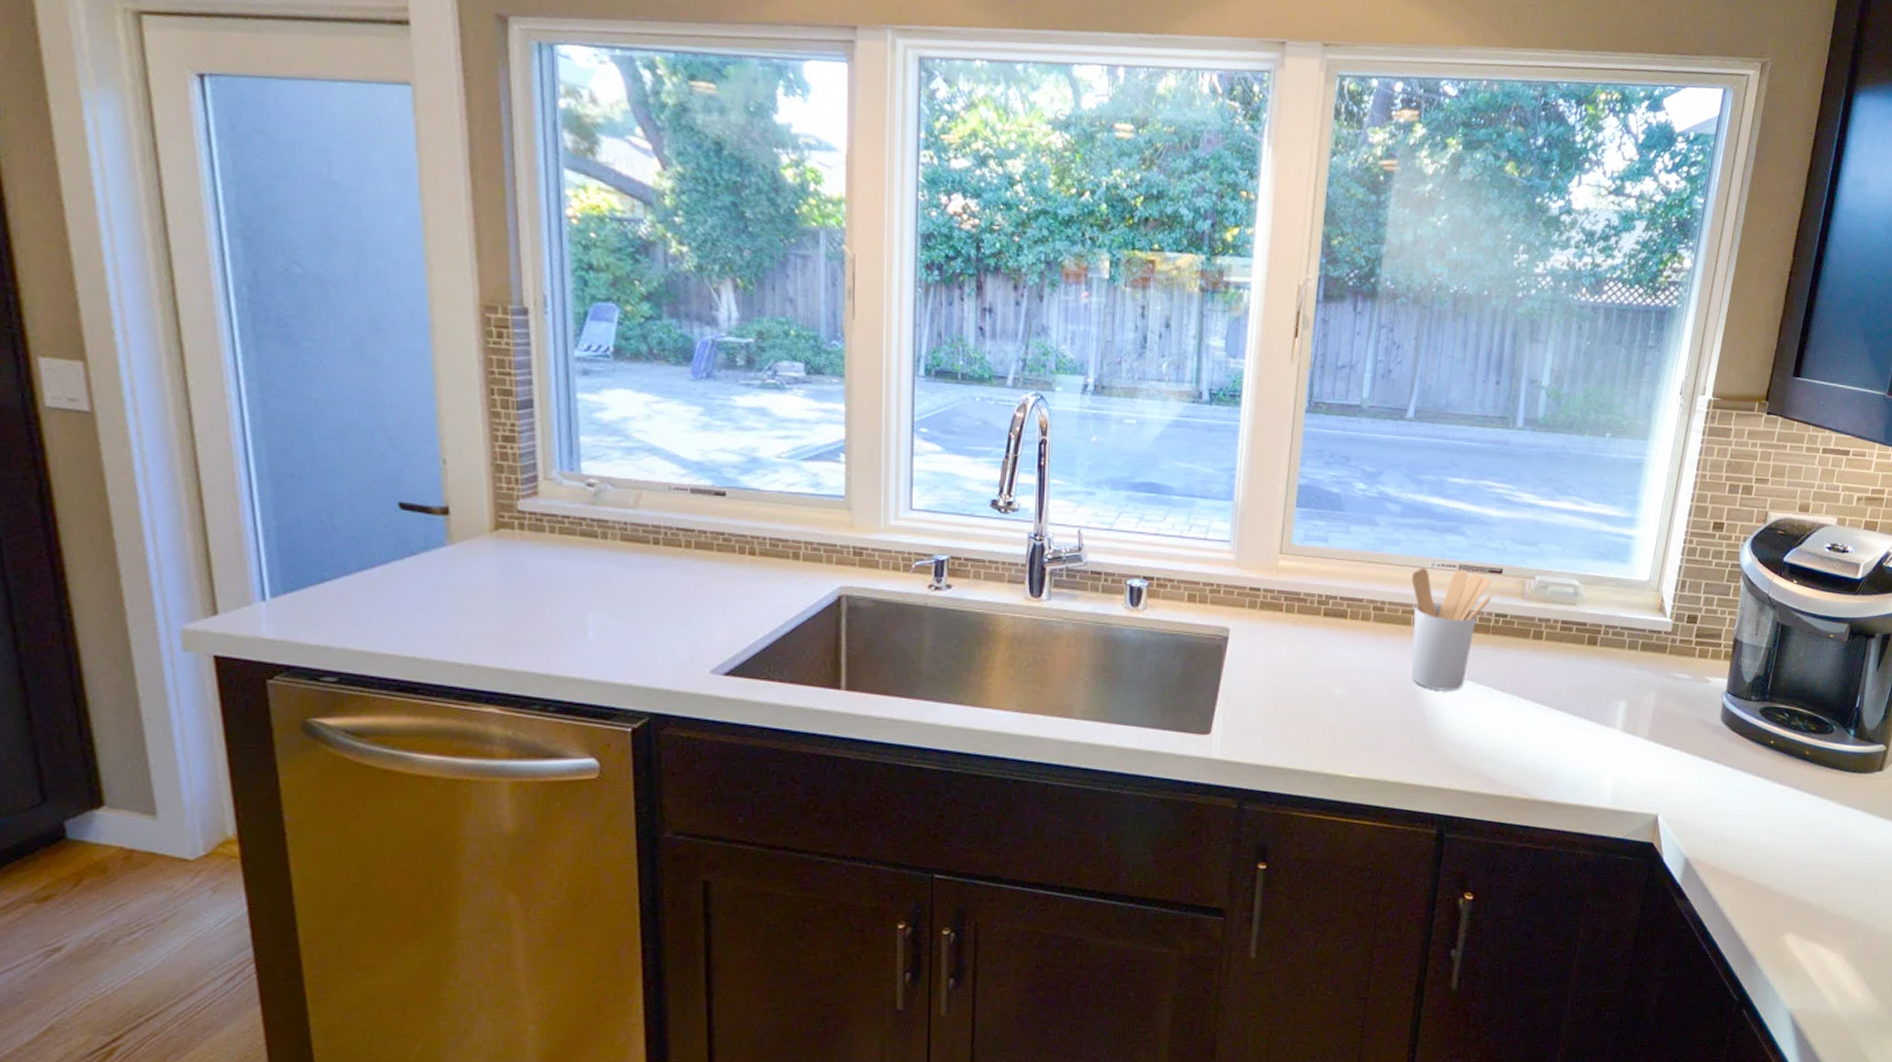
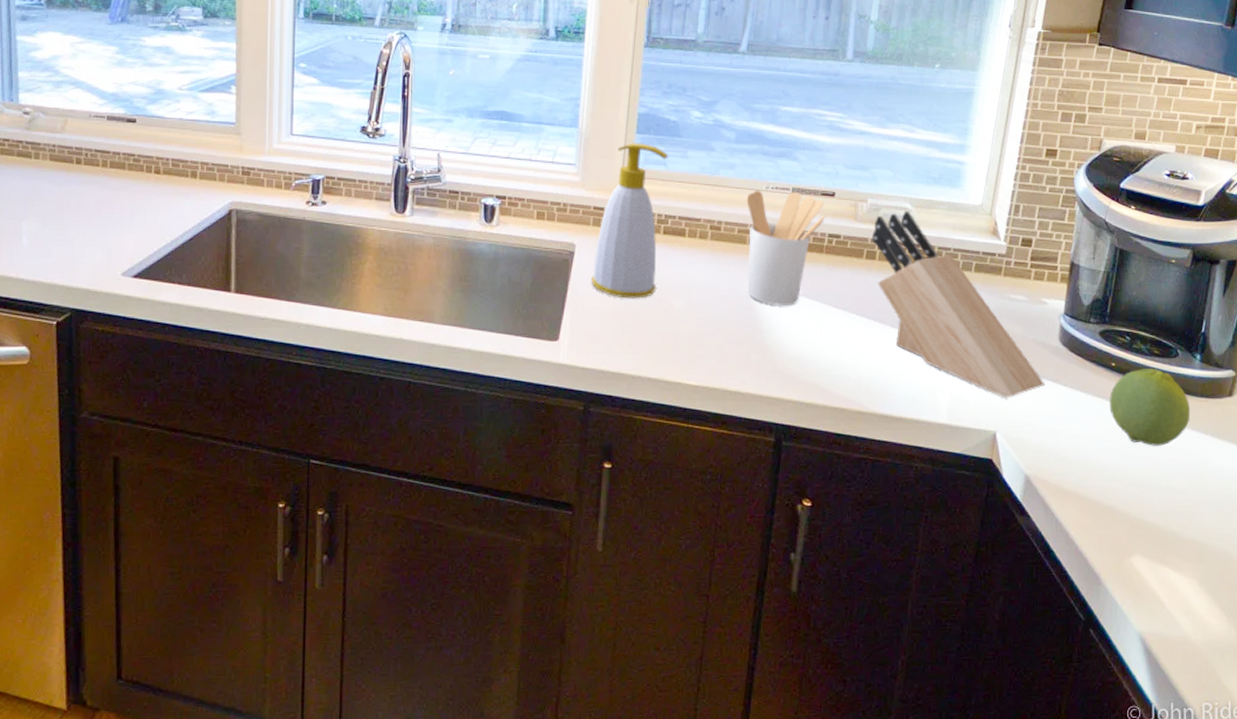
soap bottle: none [1245,517,1331,687] -> present [590,142,669,299]
knife block: none [1538,588,1707,780] -> present [871,211,1045,398]
fruit: none [1767,744,1843,823] -> present [1110,368,1191,446]

